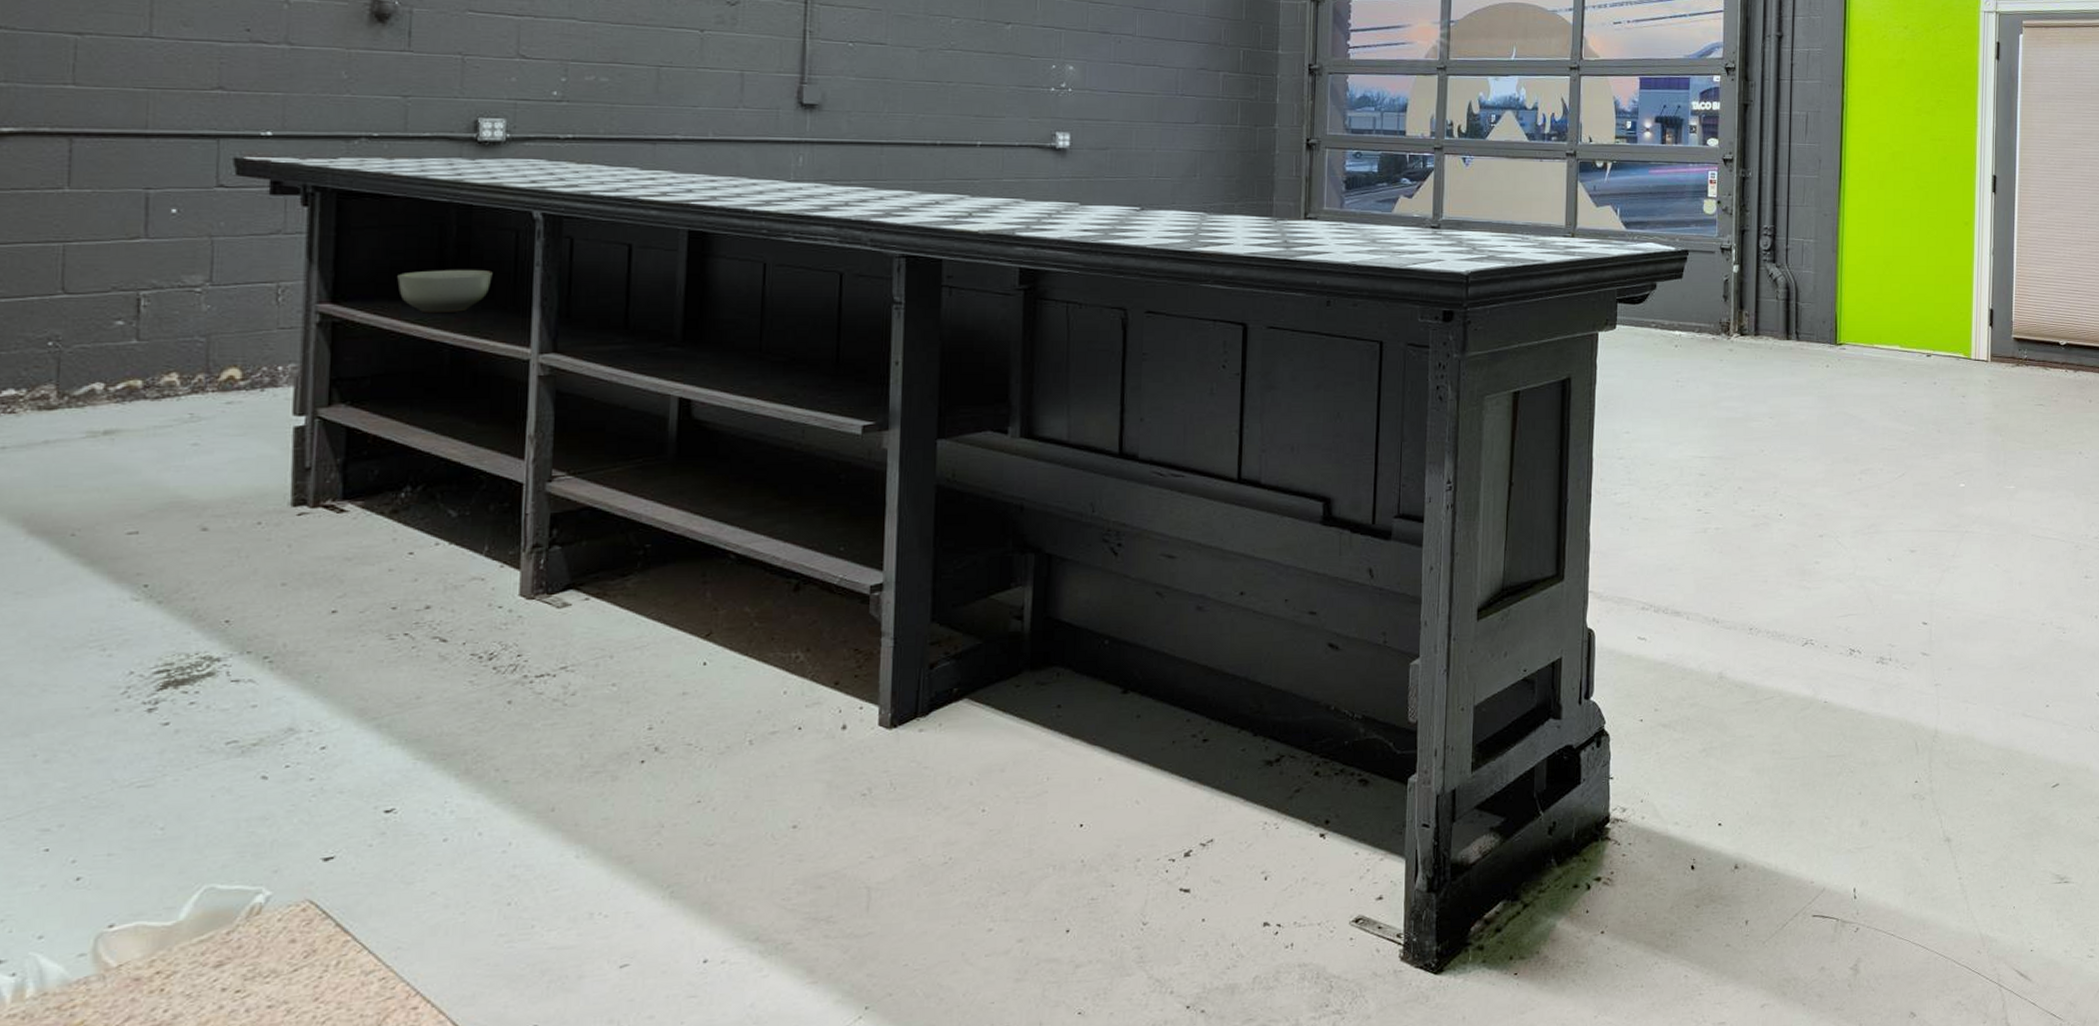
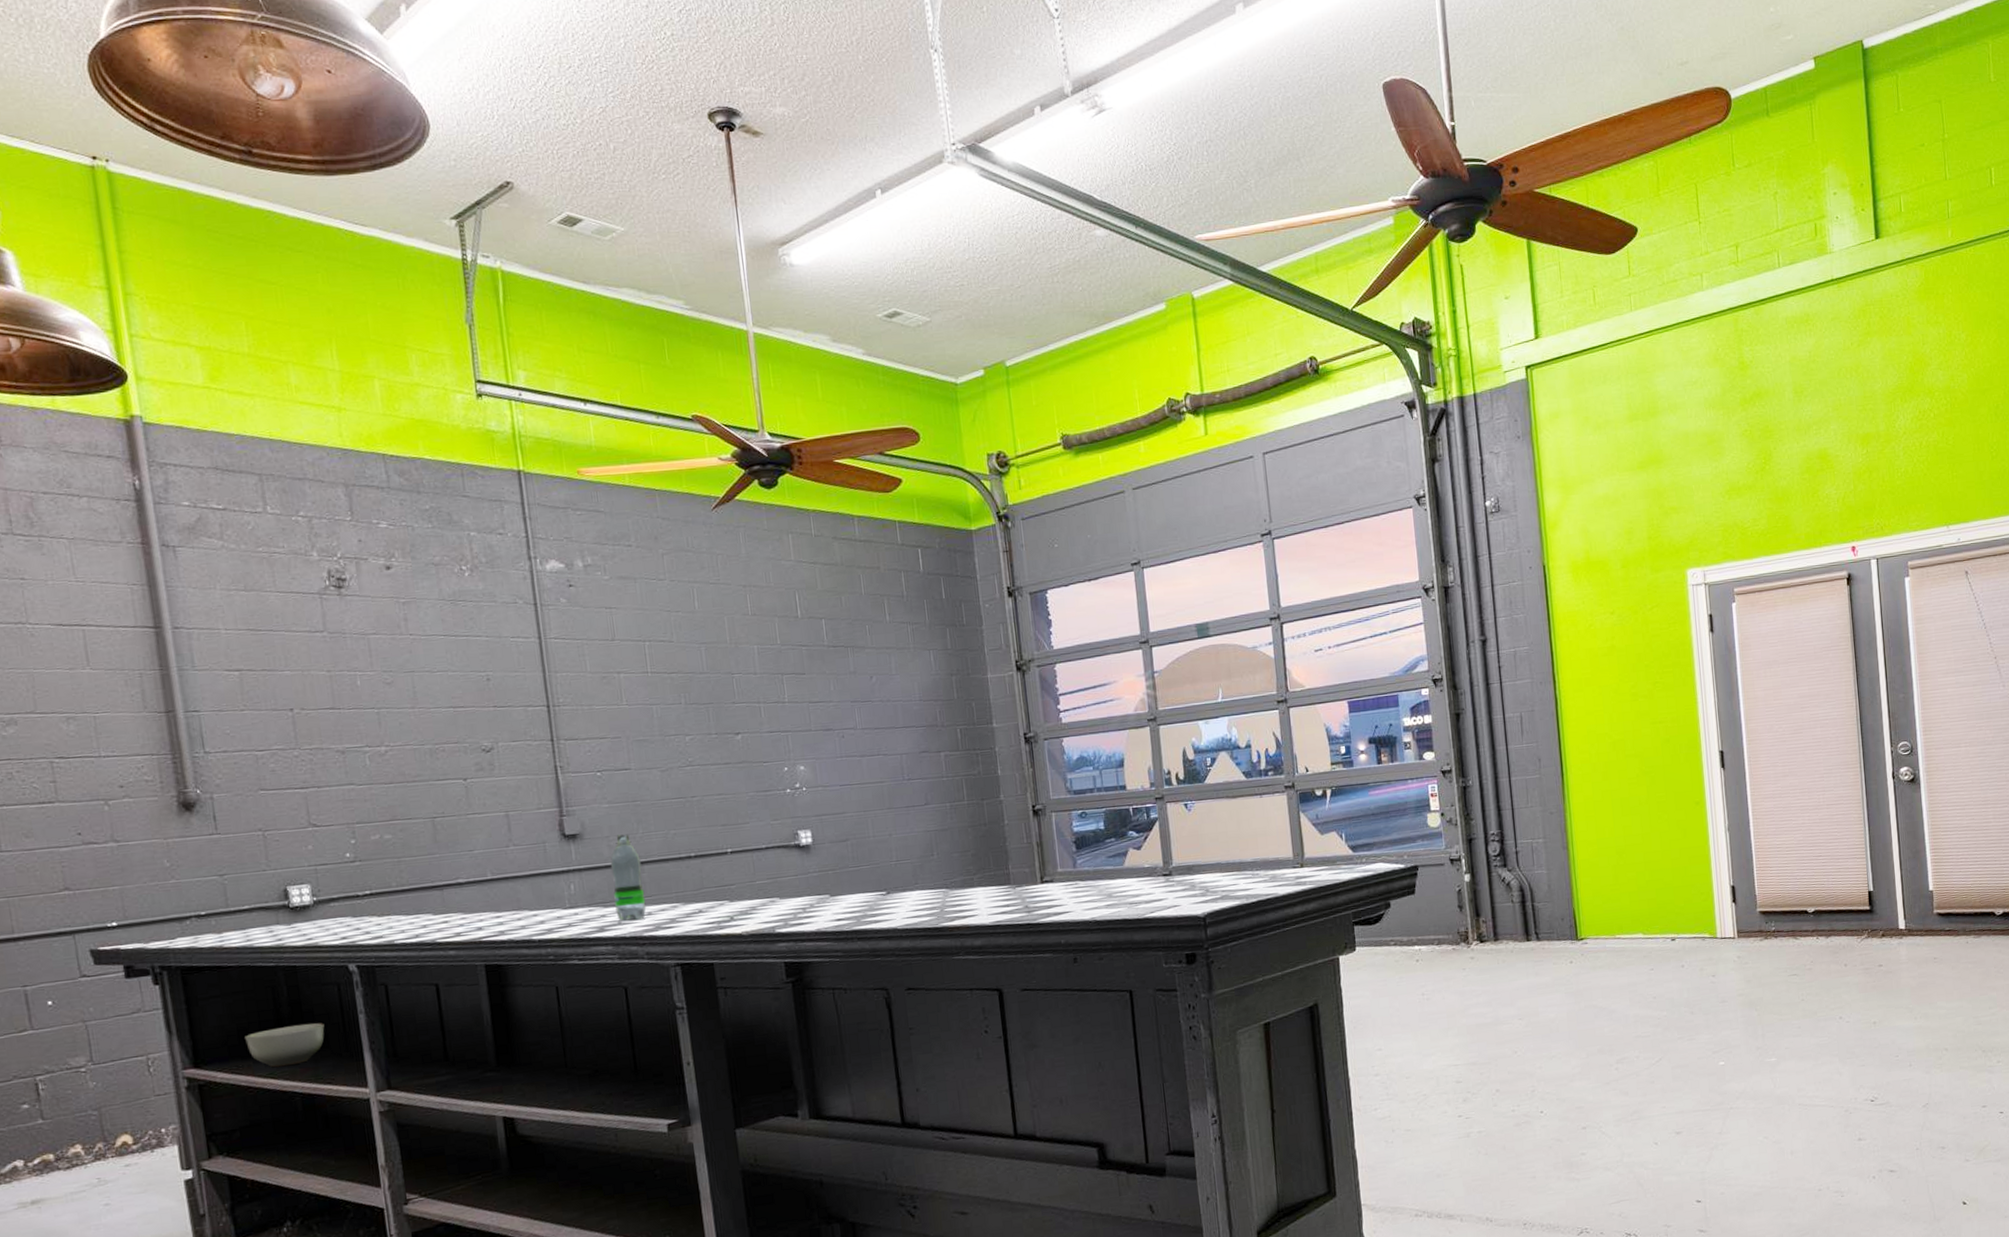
bottle: none [844,111,881,204] -> present [610,834,647,922]

